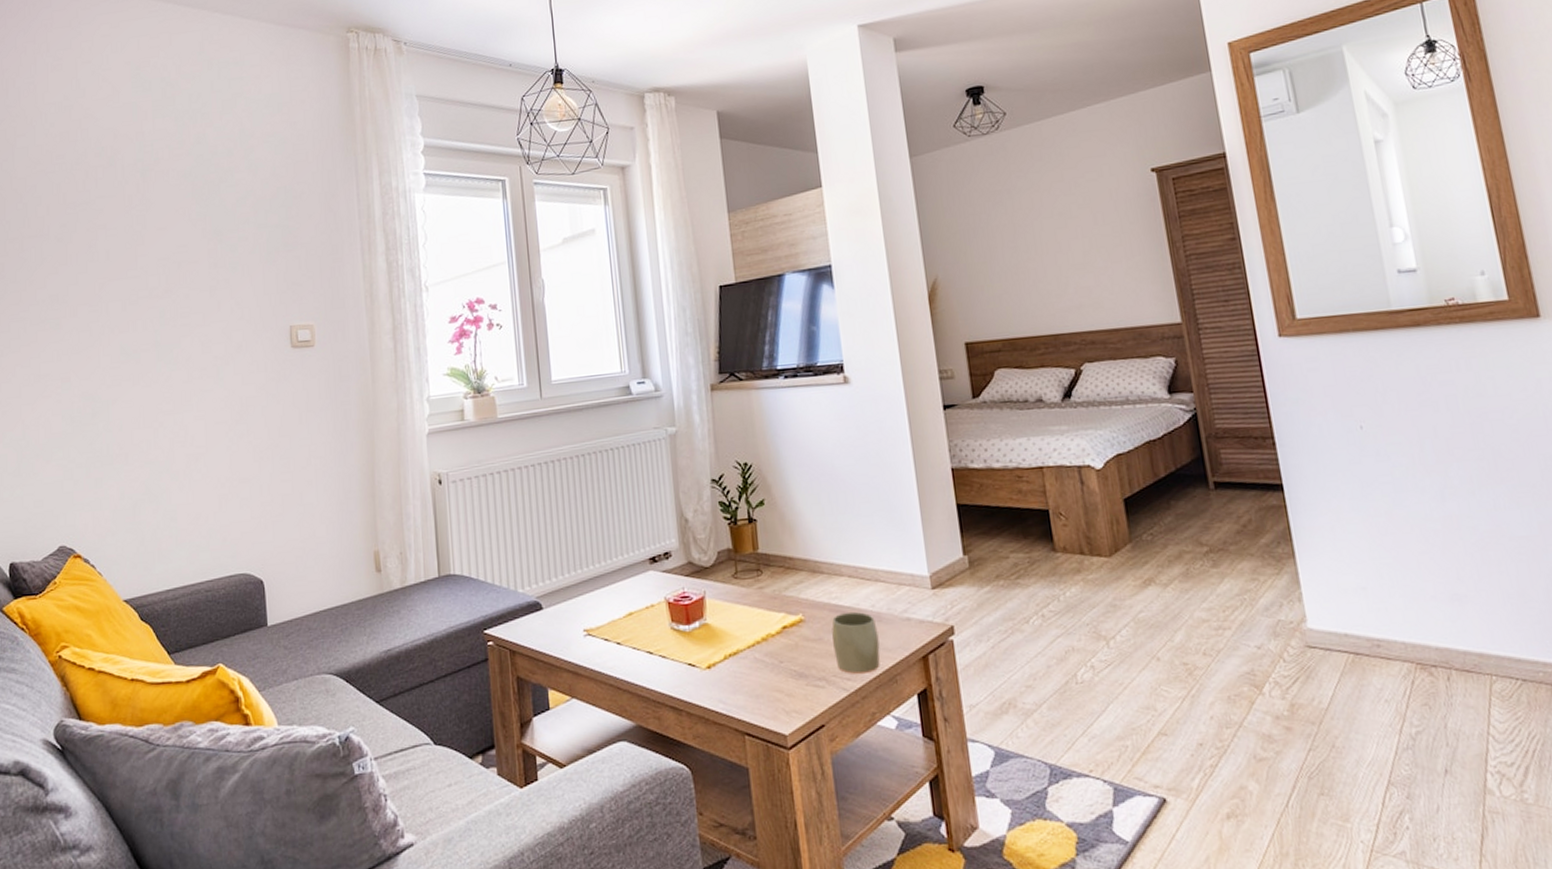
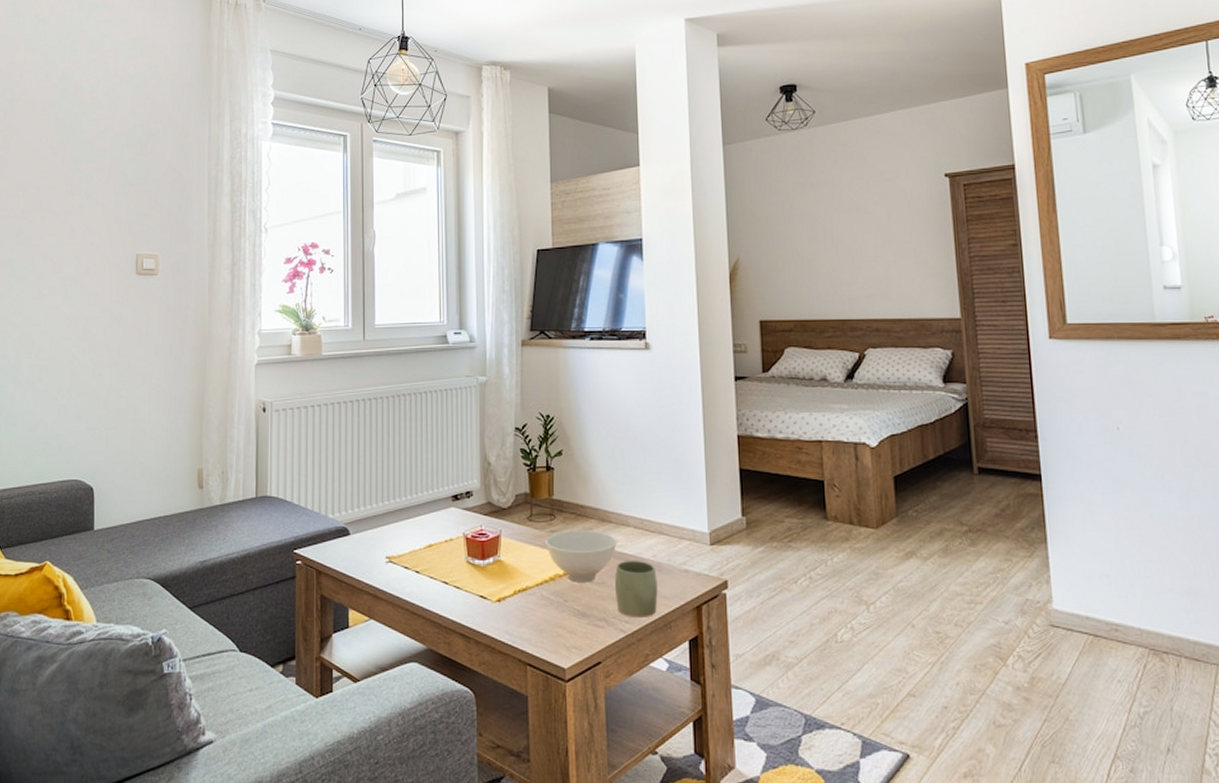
bowl: none [753,583,831,641] -> present [545,530,617,582]

